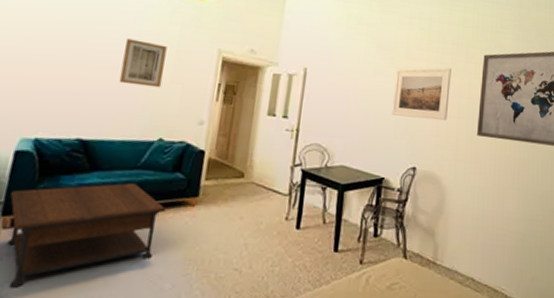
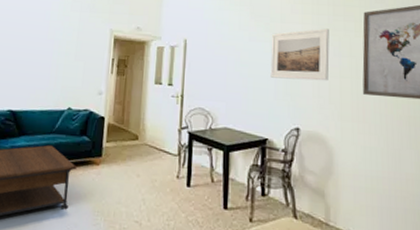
wall art: present [119,38,167,88] -> none [36,27,70,66]

